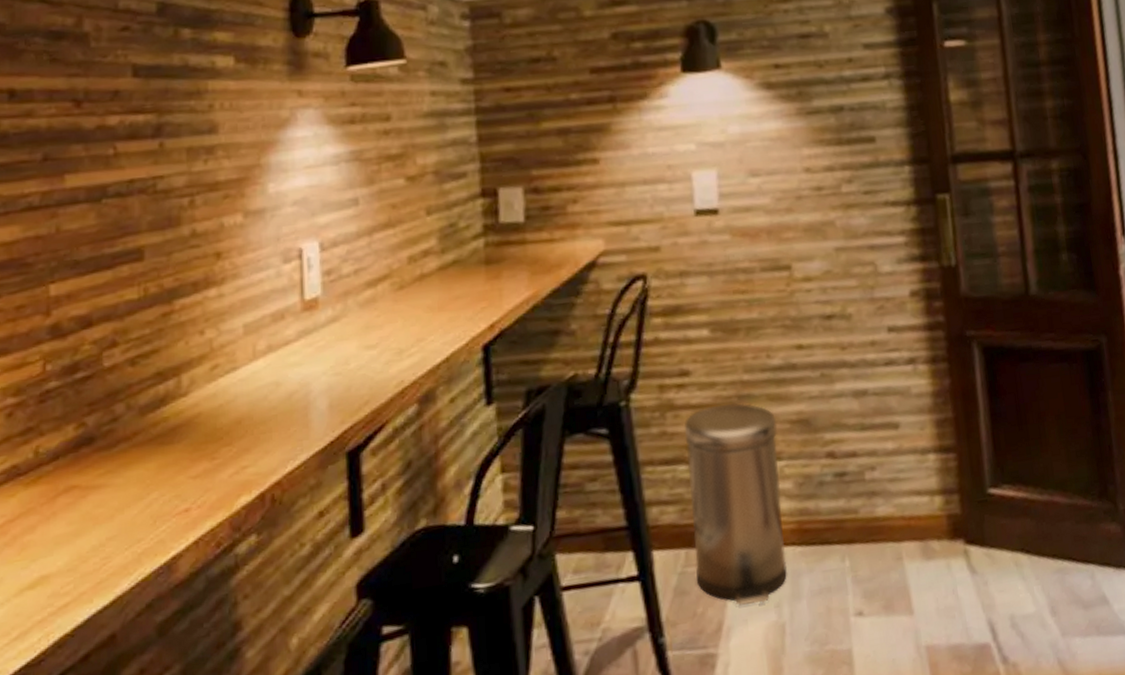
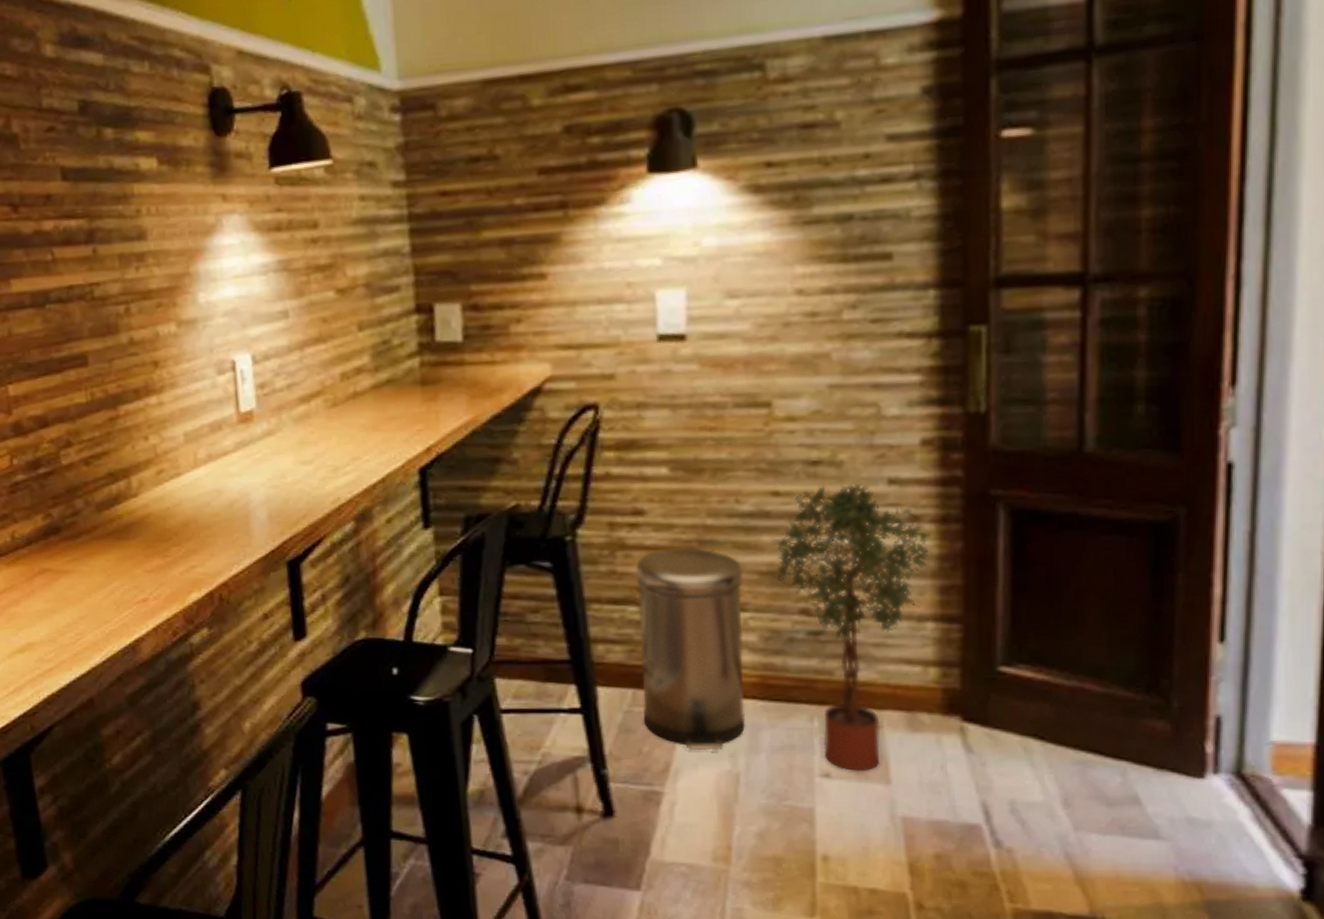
potted tree: none [798,332,926,607] -> present [770,483,931,772]

